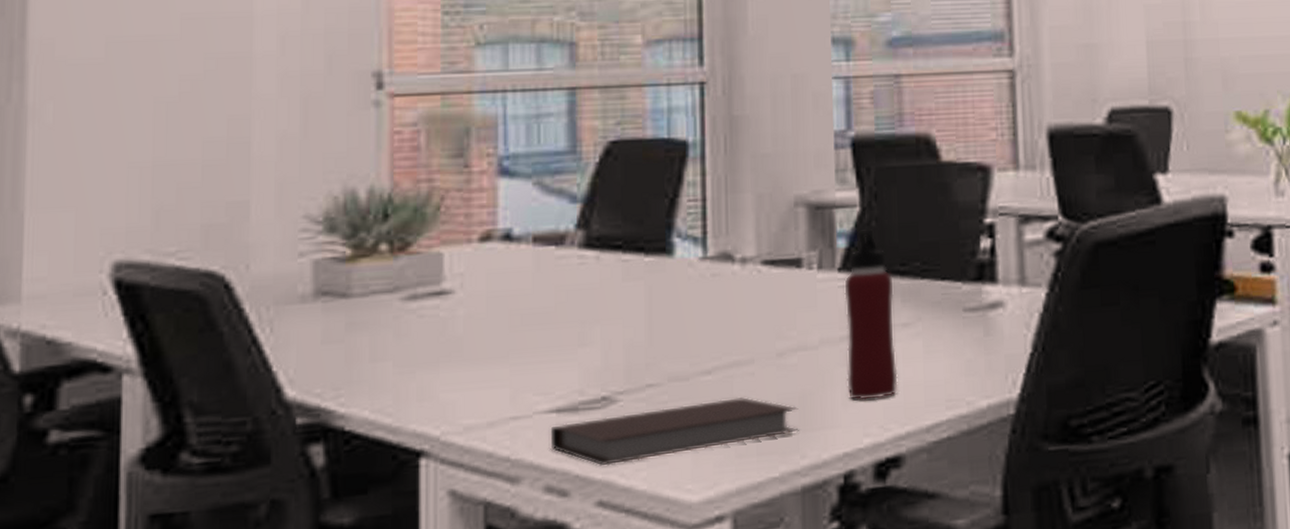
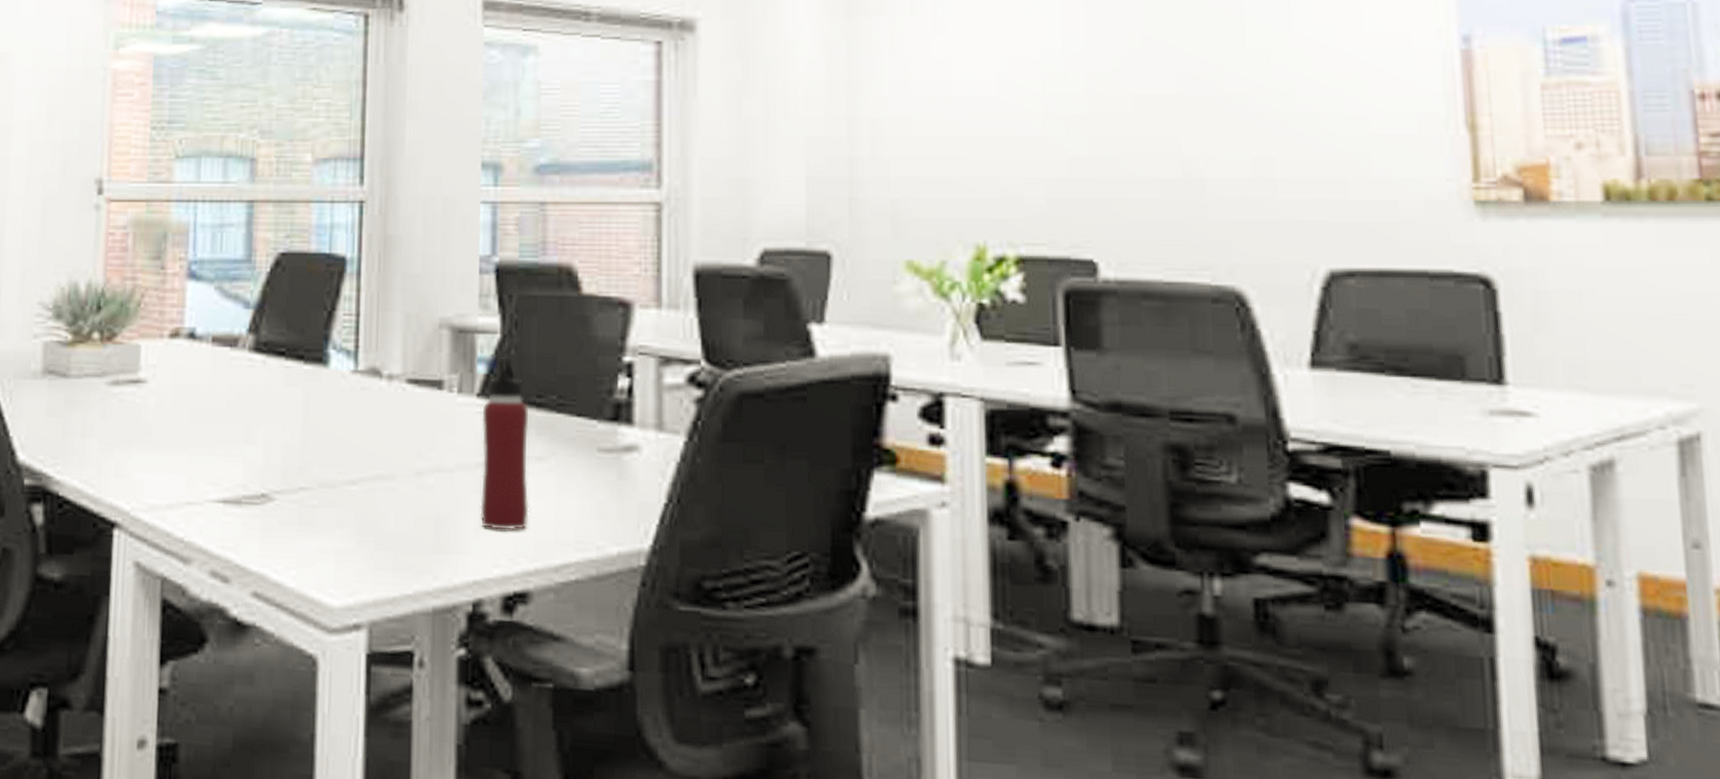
notebook: present [550,397,799,467] -> none [216,511,433,560]

